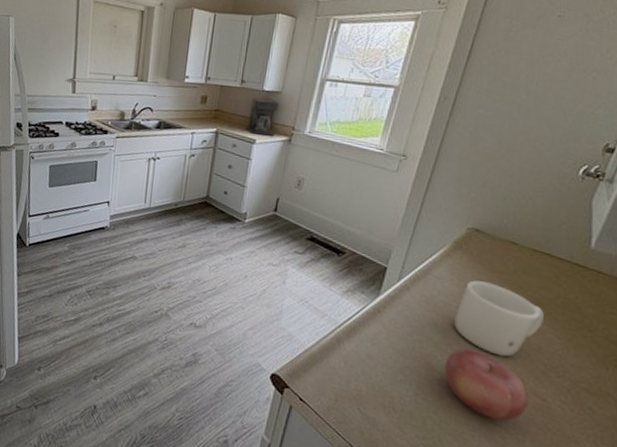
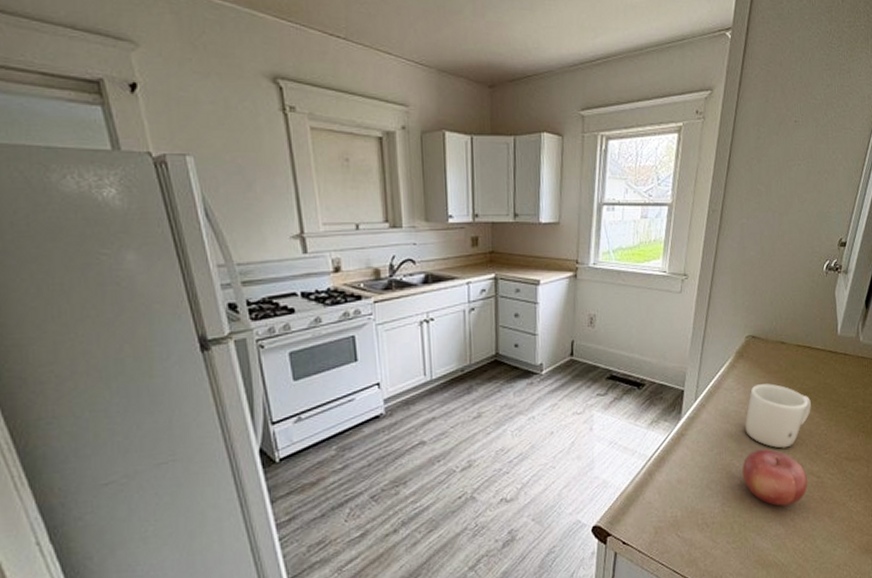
coffee maker: present [246,97,278,136] -> none [527,232,559,274]

